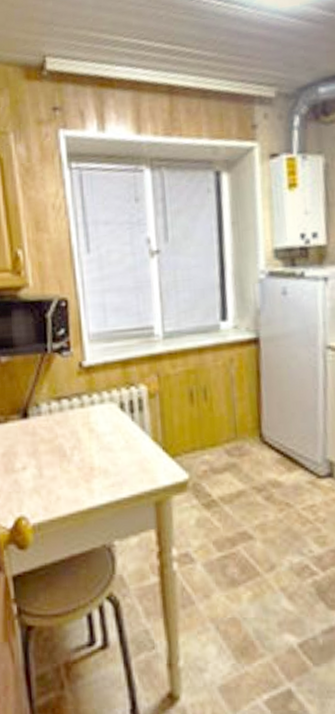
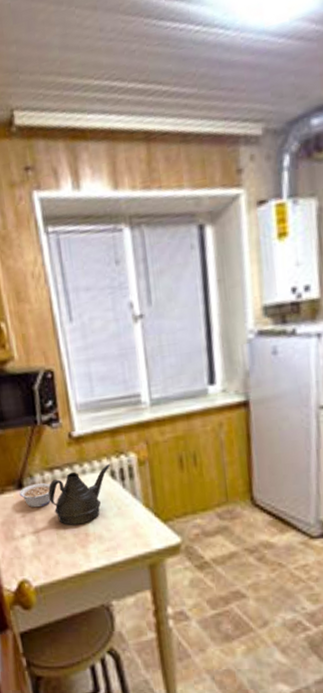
legume: none [23,413,57,439] -> present [19,483,51,508]
teapot: none [54,396,121,458] -> present [48,464,111,525]

